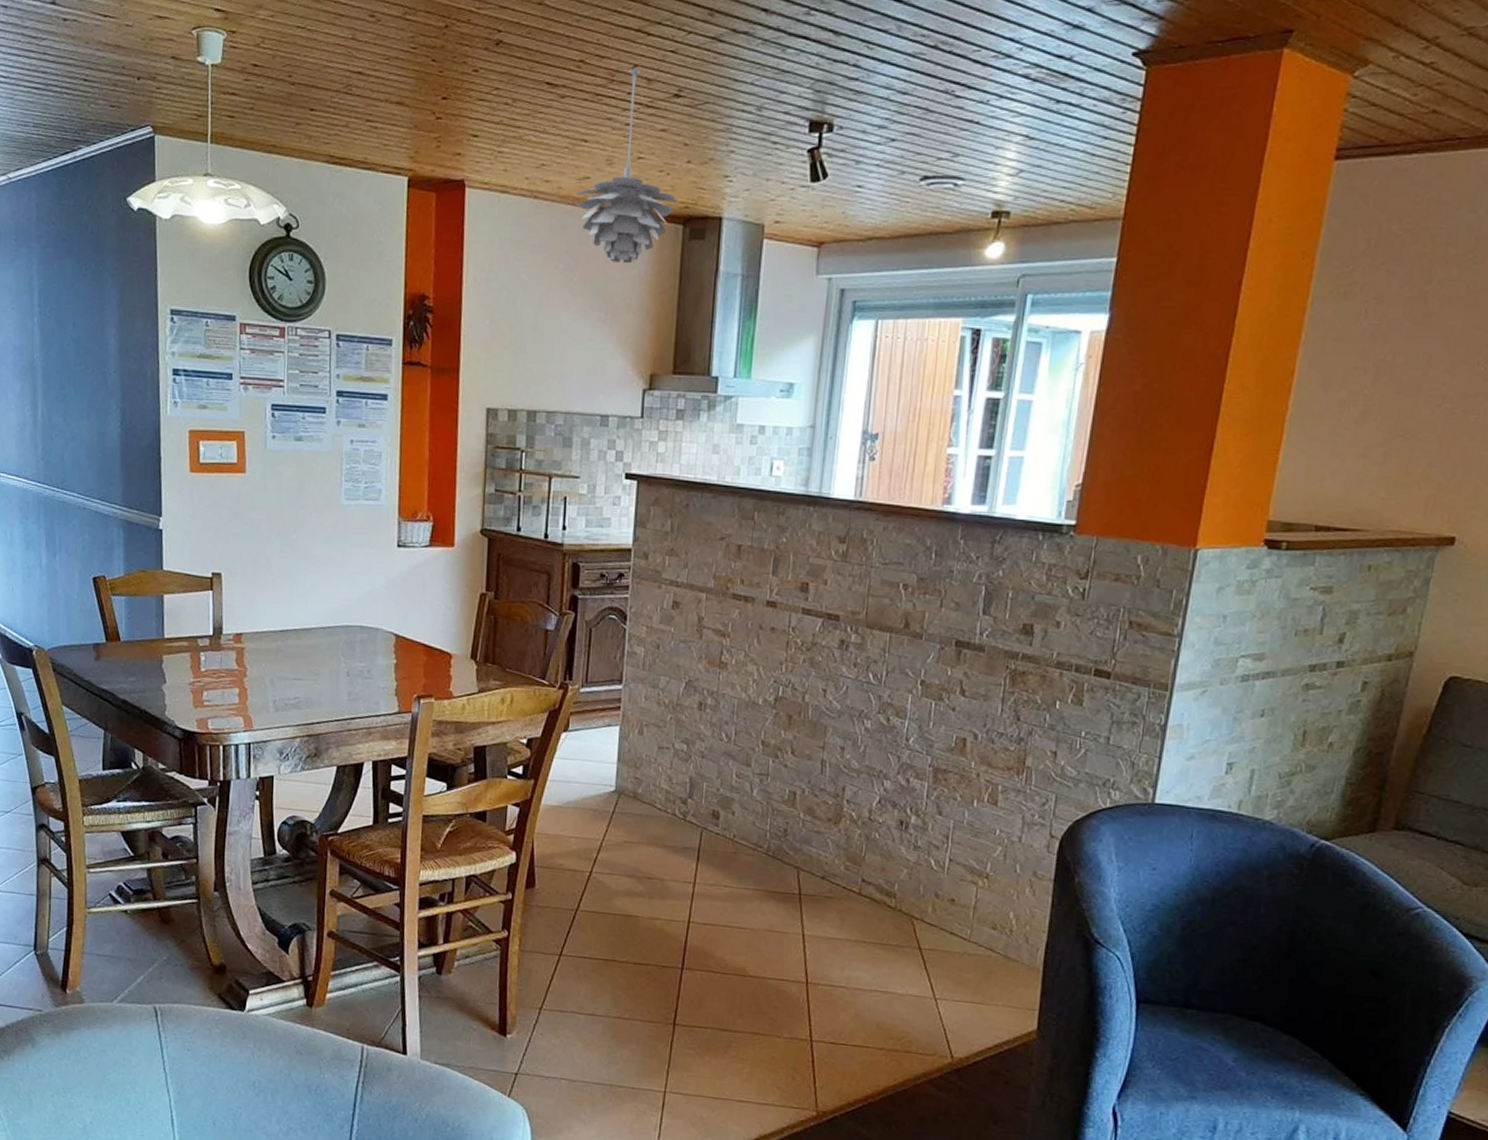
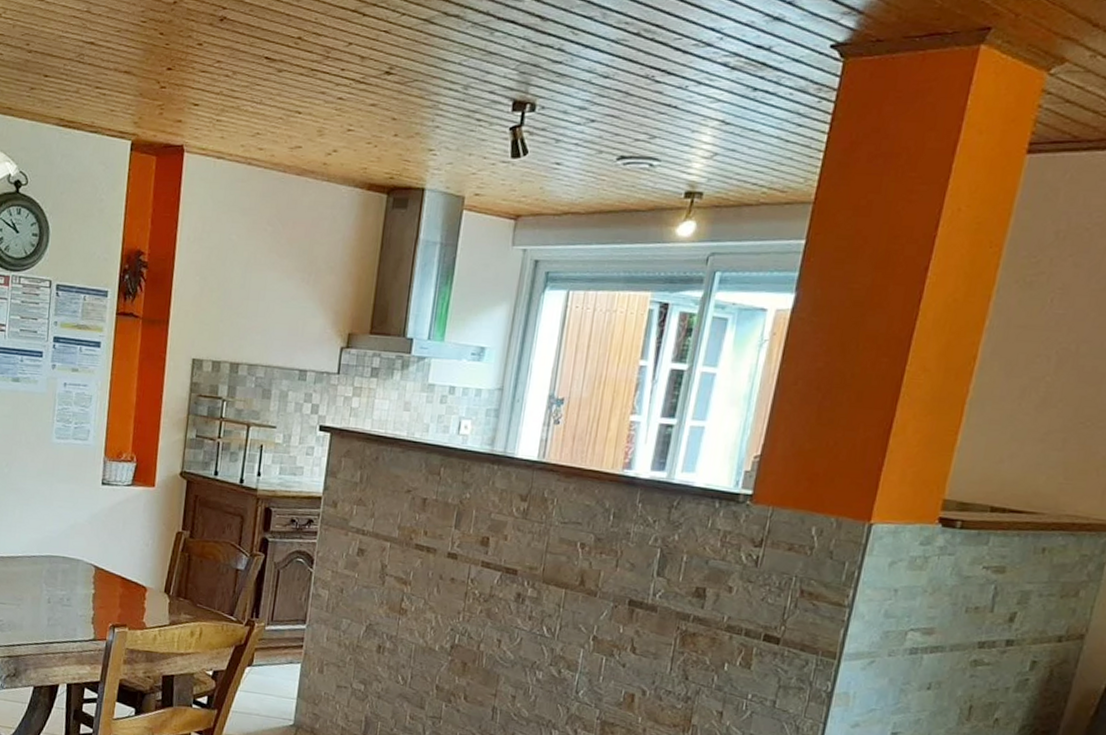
pendant light: present [577,68,677,264] -> none [287,46,383,229]

